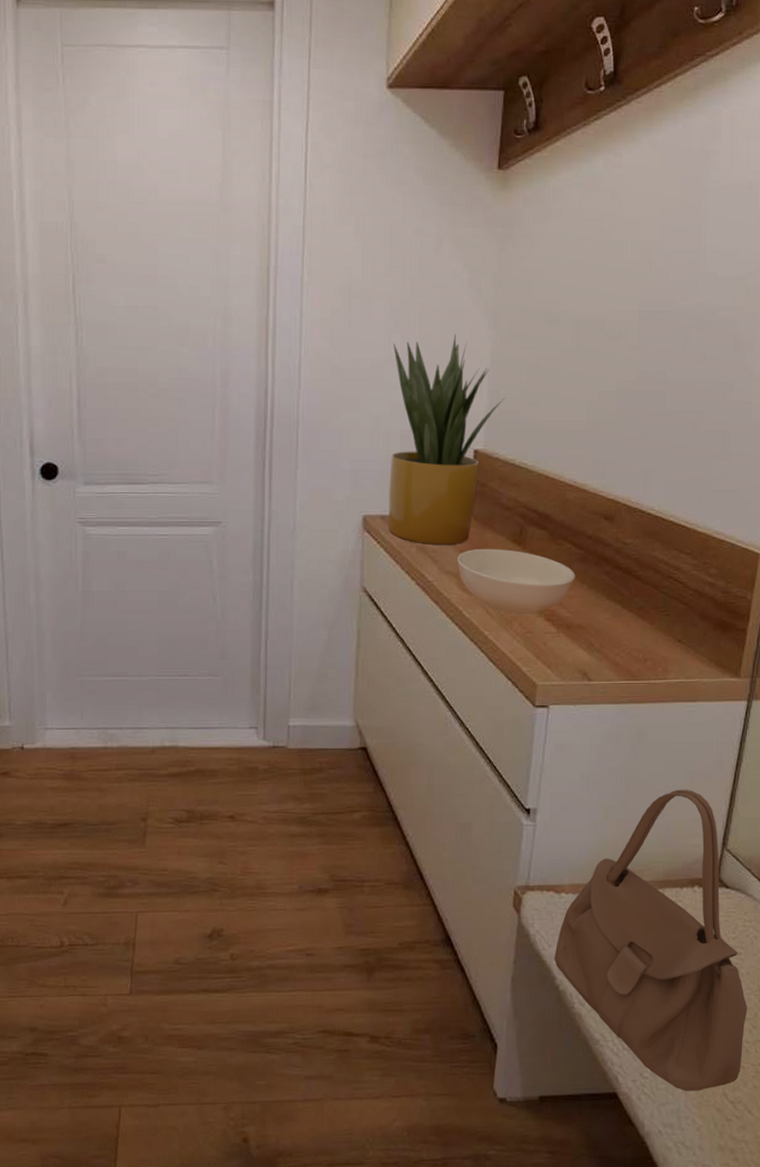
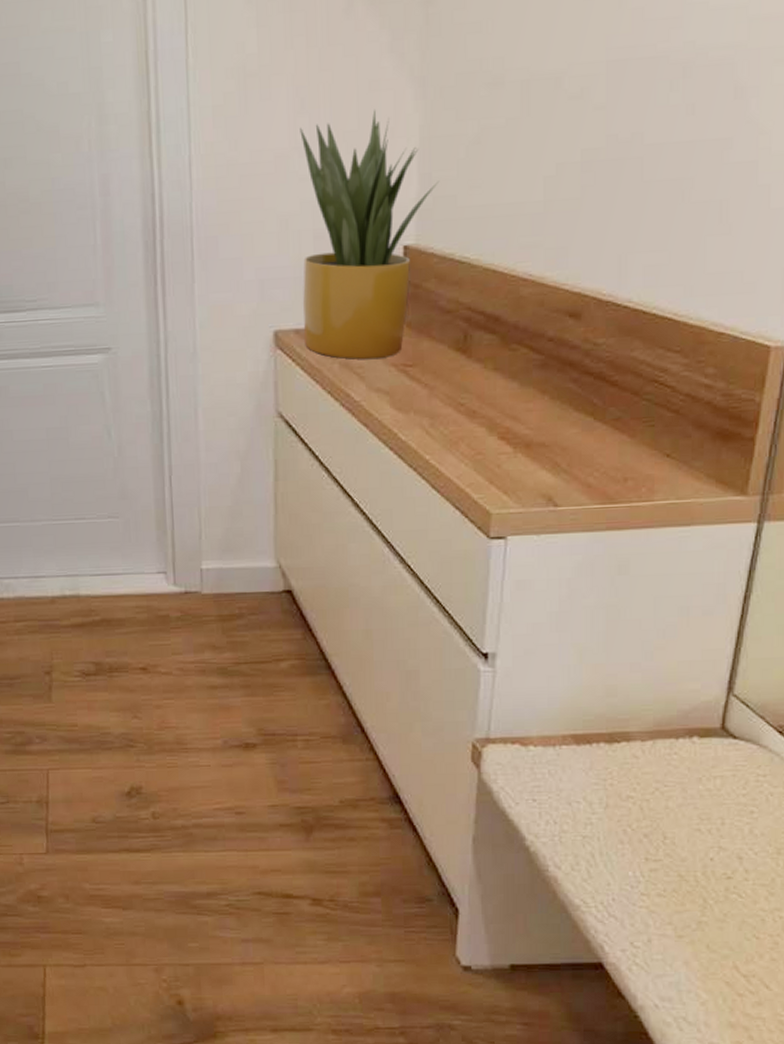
bowl: present [456,548,575,616] -> none [387,359,534,435]
handbag: present [554,789,748,1092] -> none [522,627,763,963]

